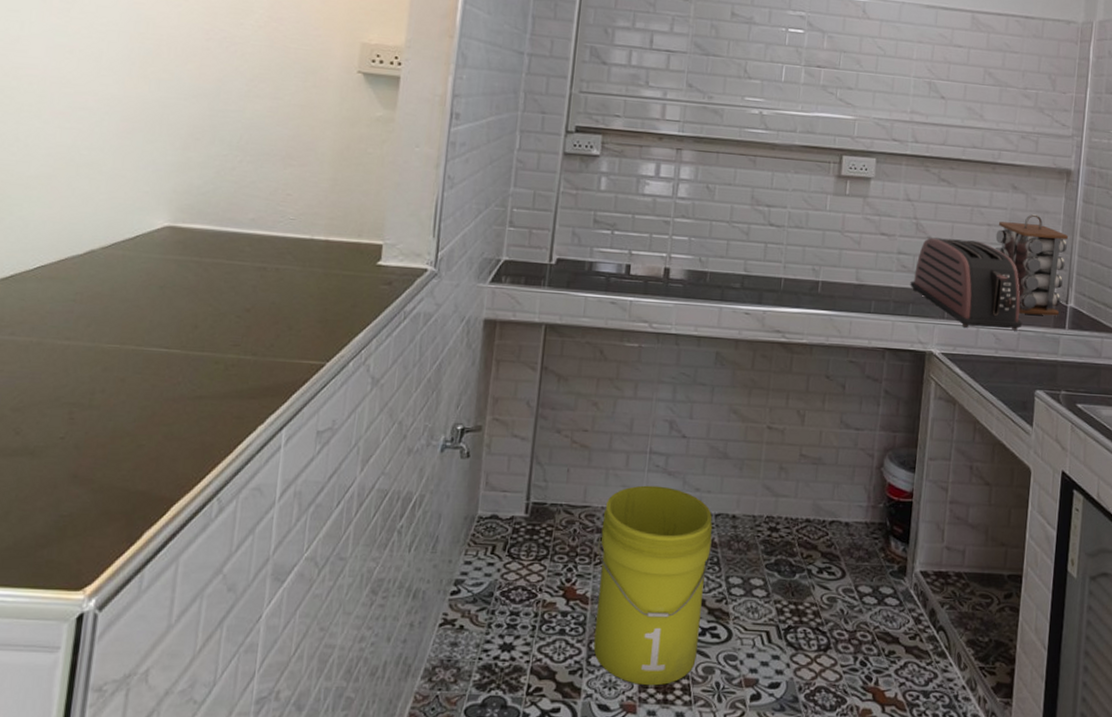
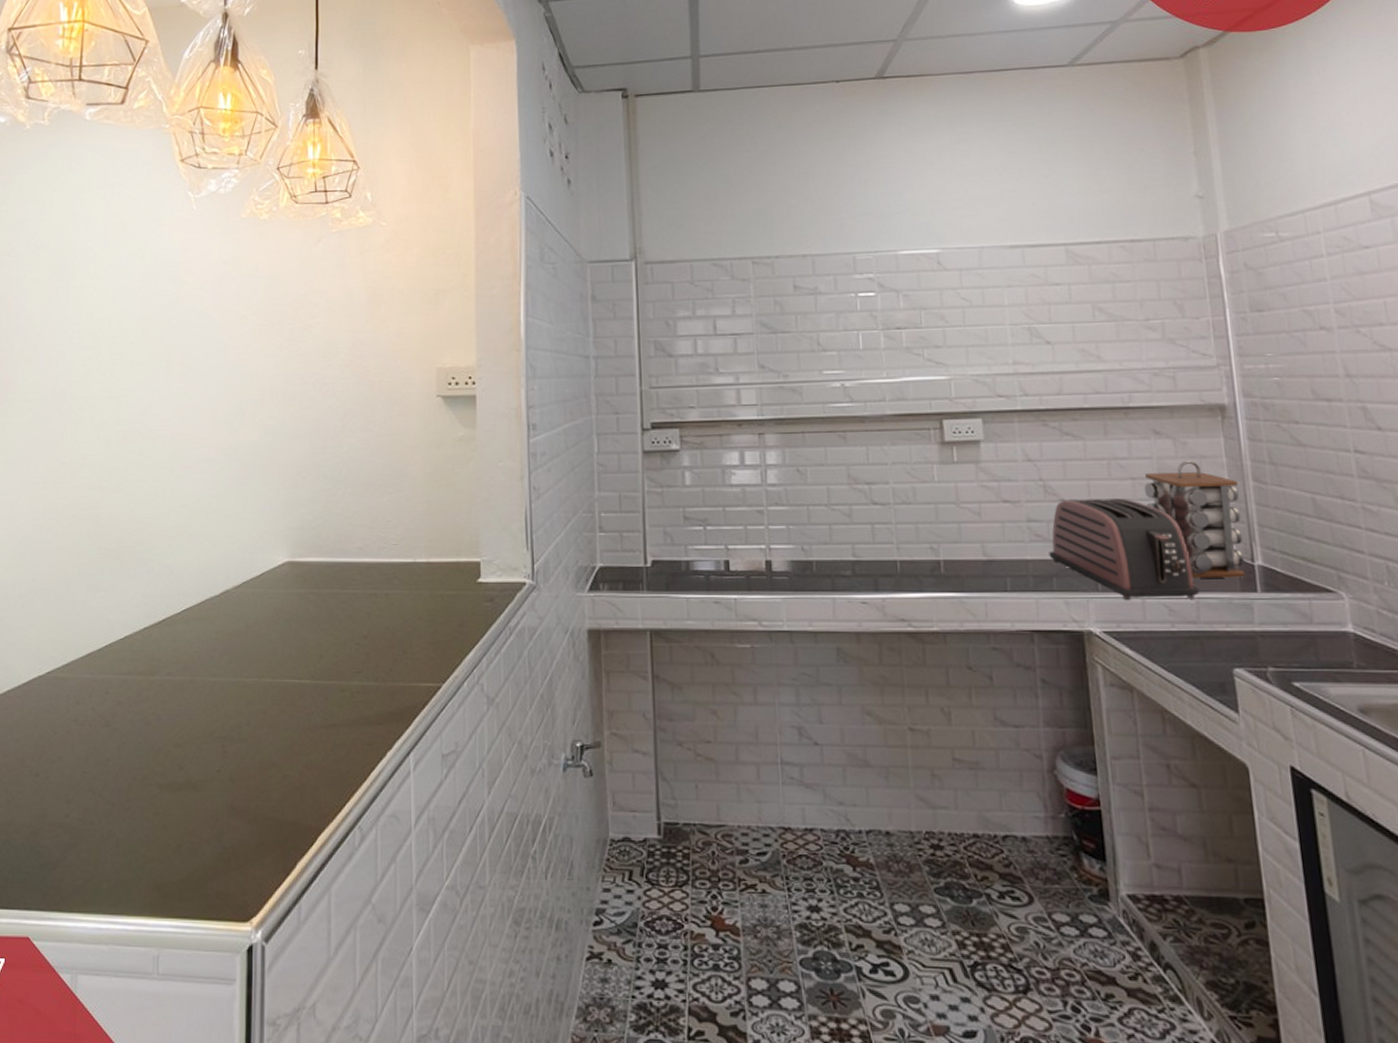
bucket: present [593,485,713,686] -> none [739,800,872,1032]

